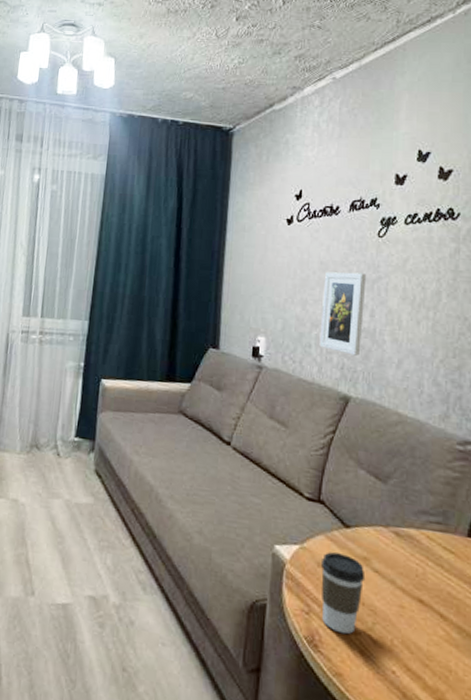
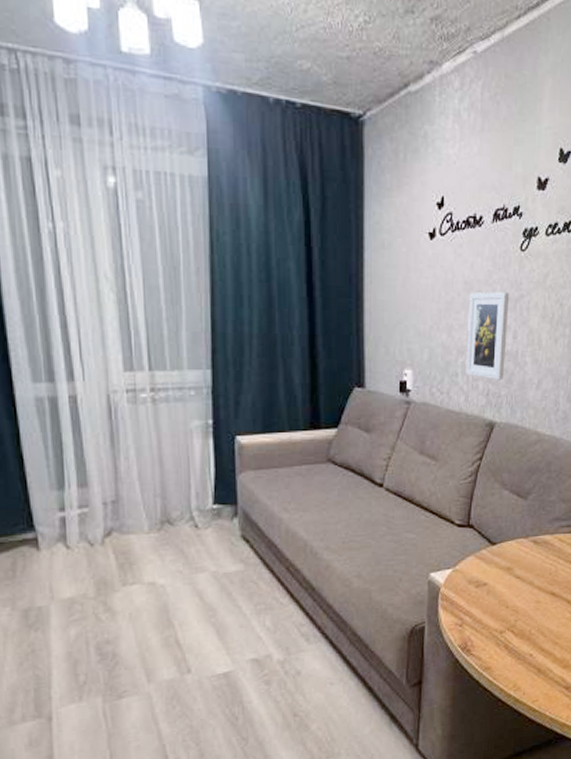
coffee cup: present [321,552,366,634] -> none [472,568,509,636]

